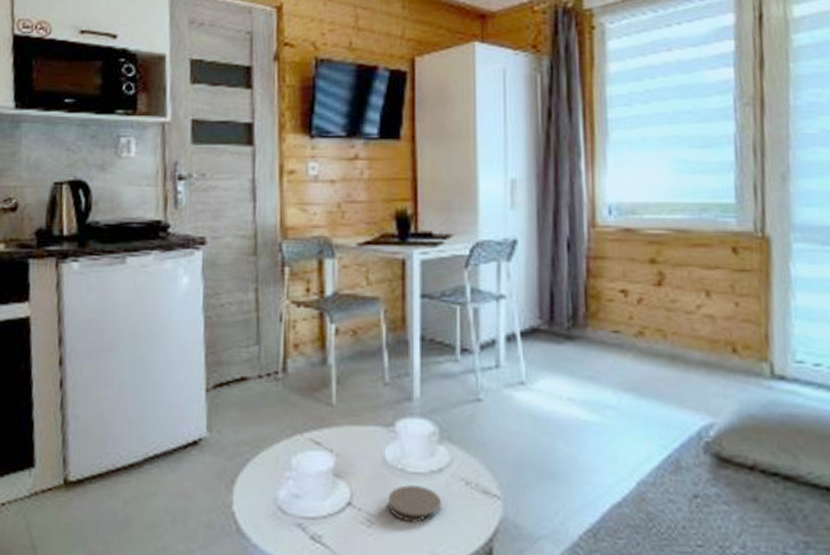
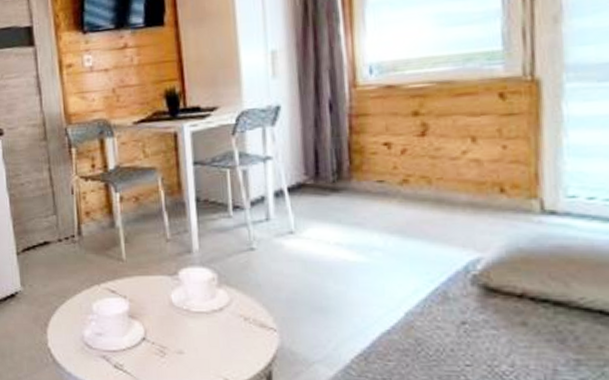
coaster: present [387,485,441,524] -> none [176,322,224,353]

